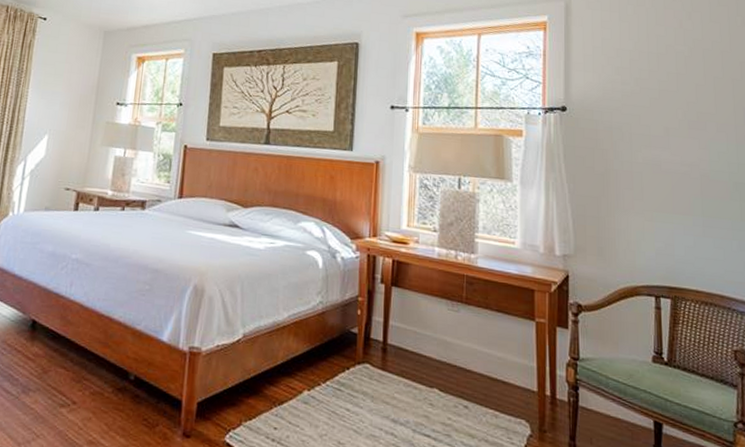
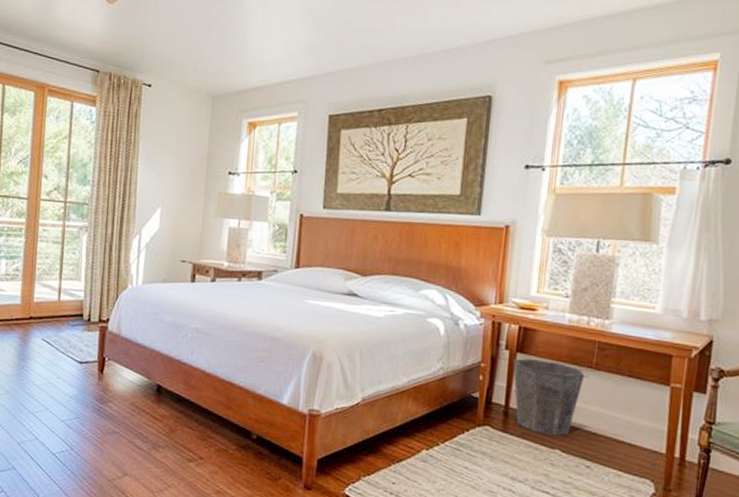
waste bin: none [389,292,456,374] -> present [513,358,585,436]

